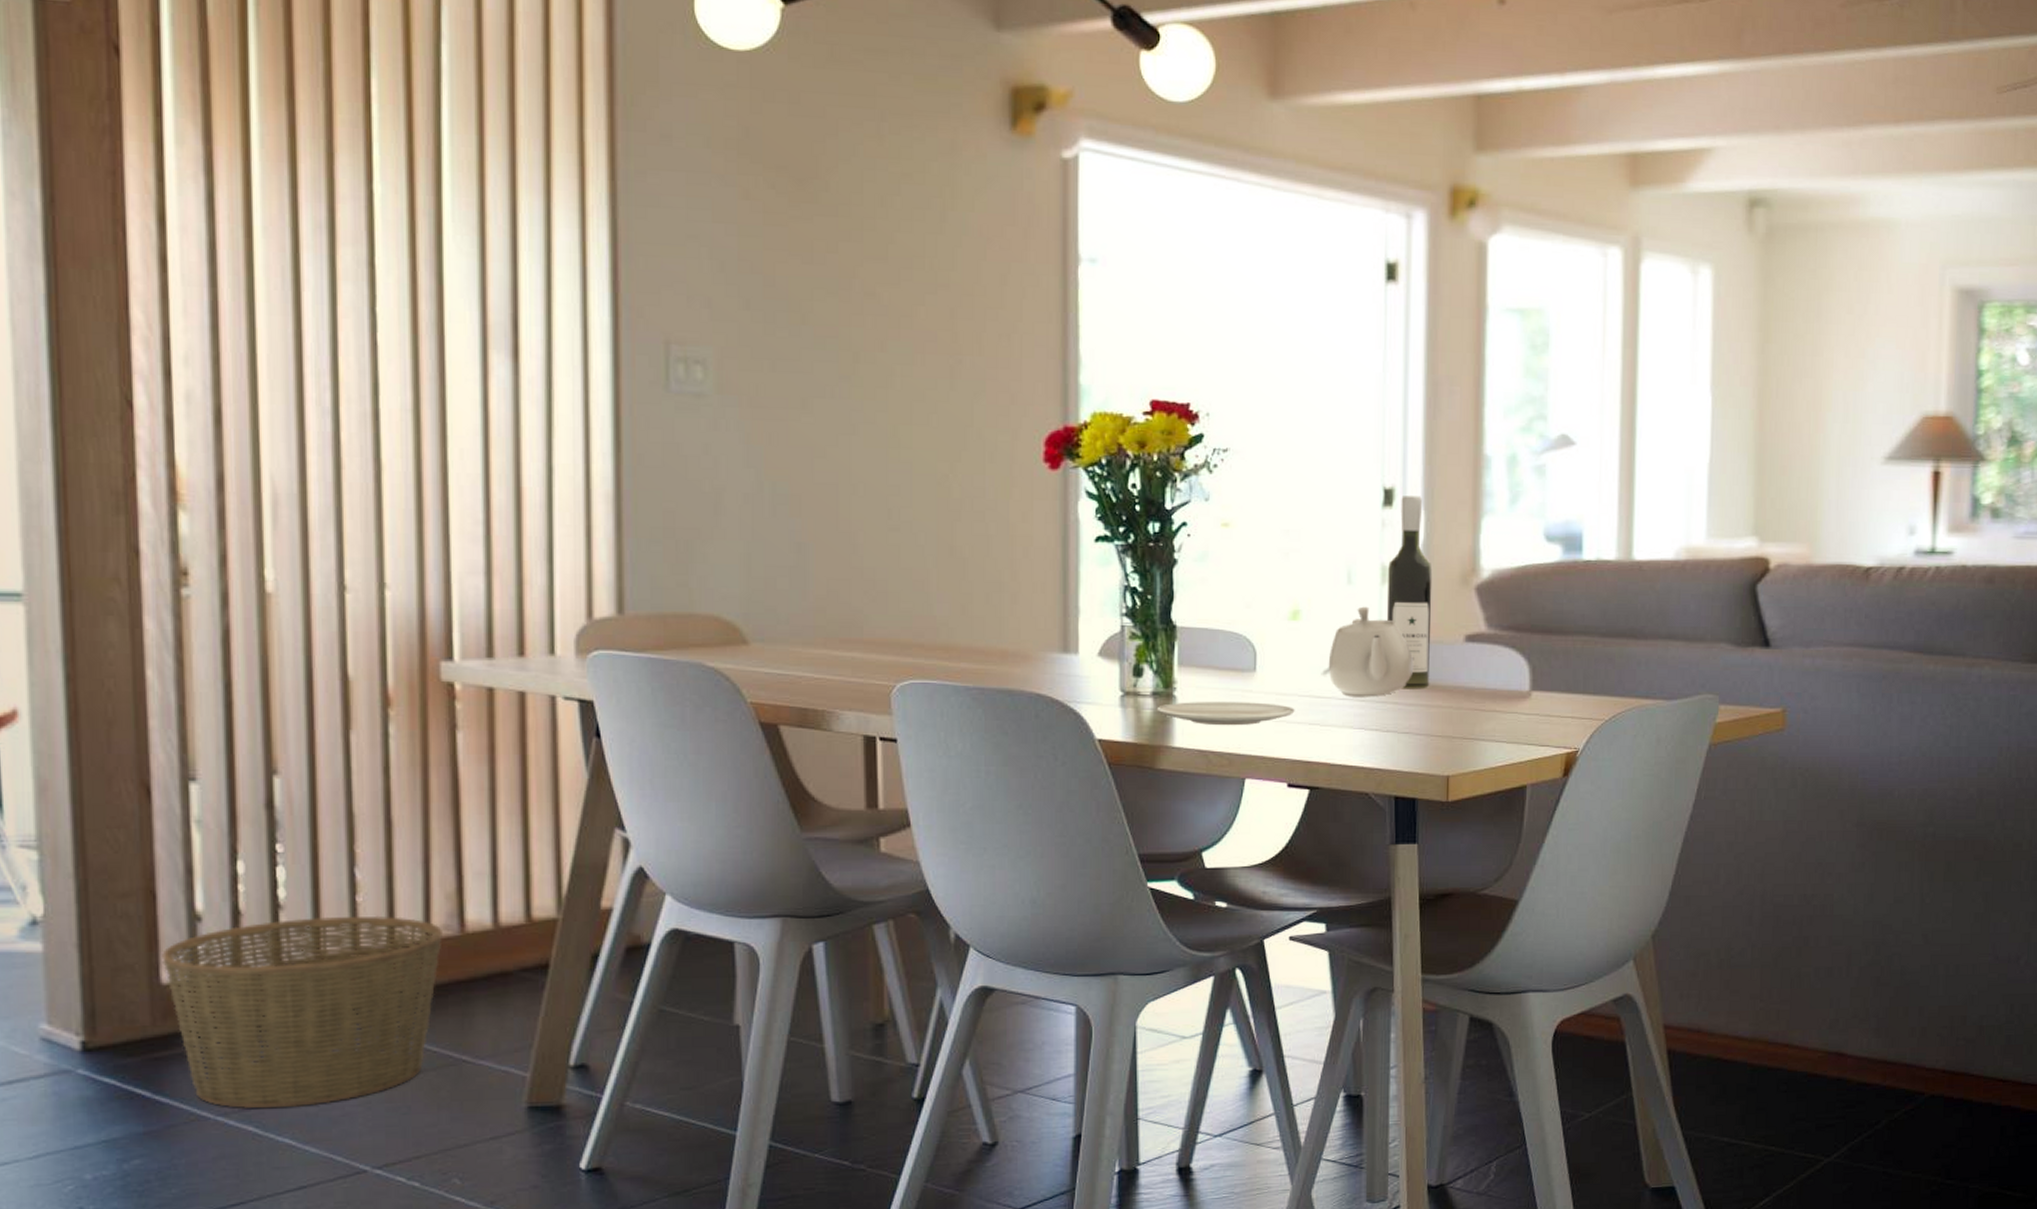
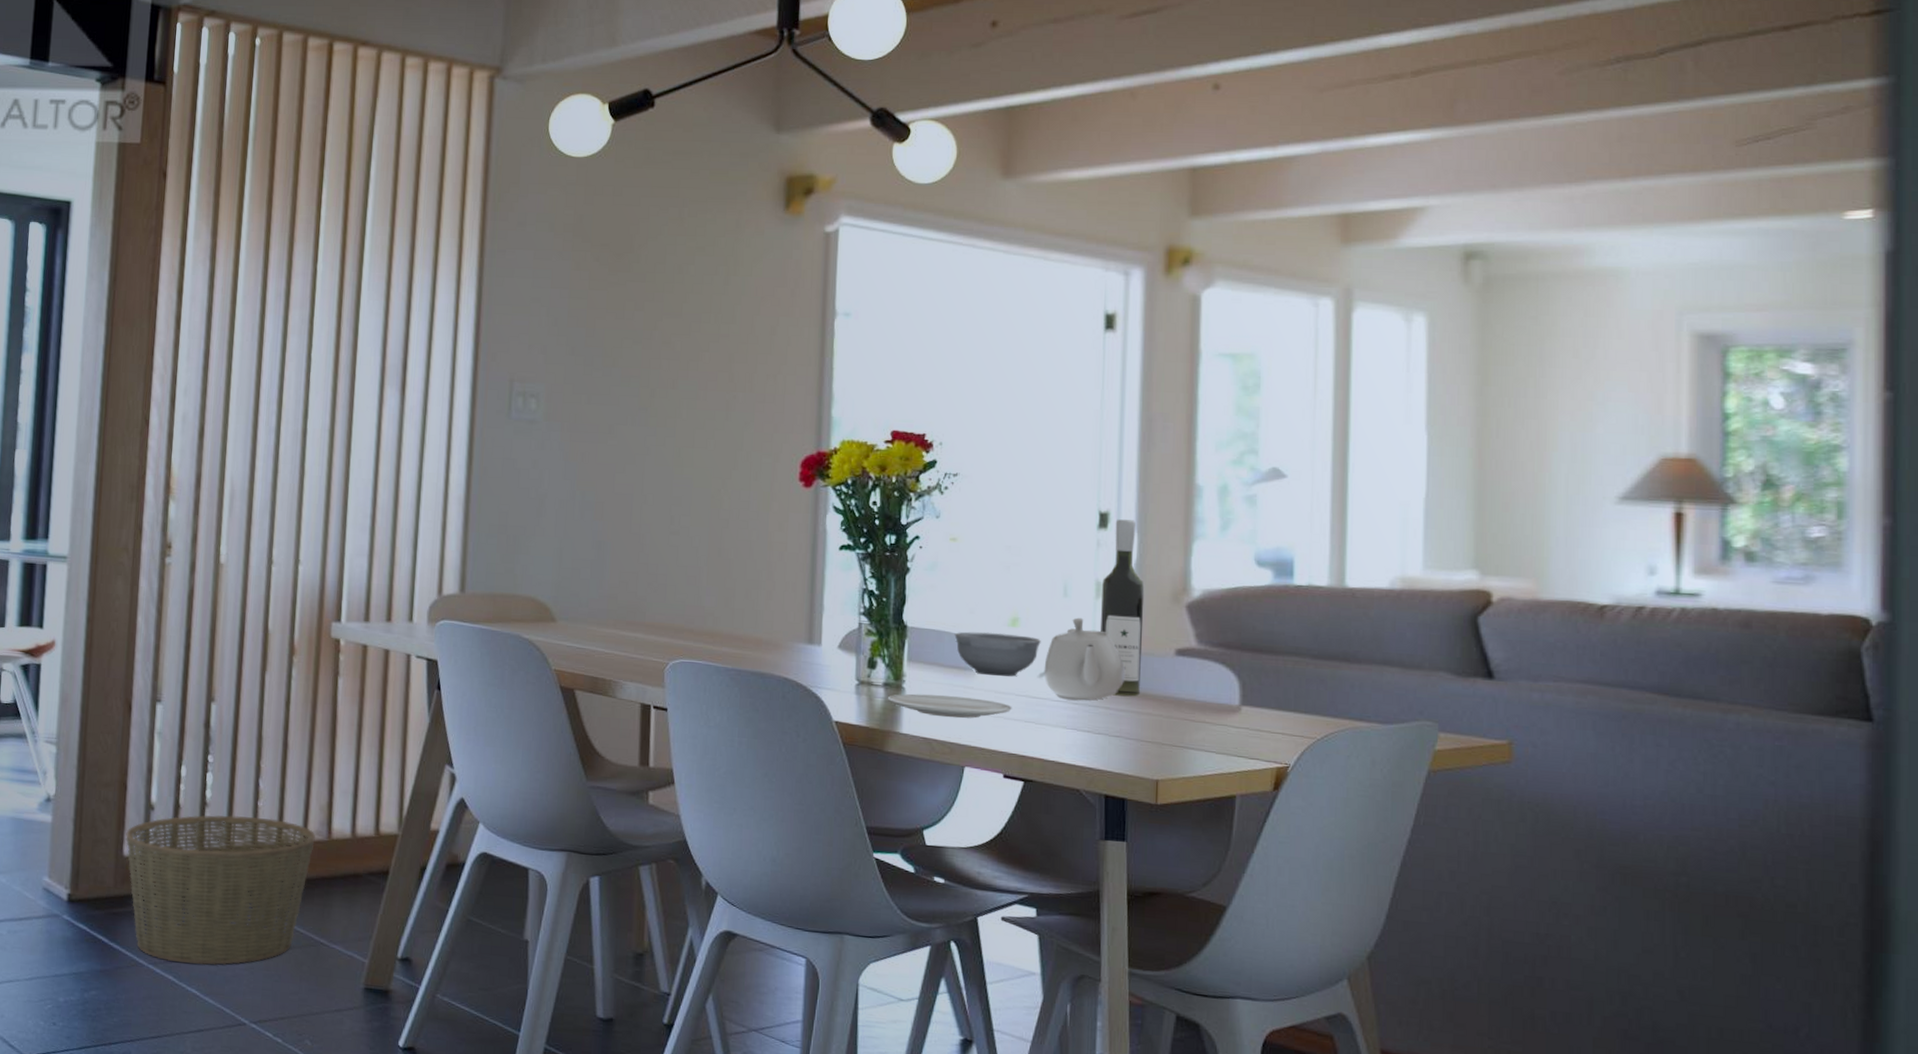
bowl: none [1229,628,1324,676] -> present [954,631,1041,677]

